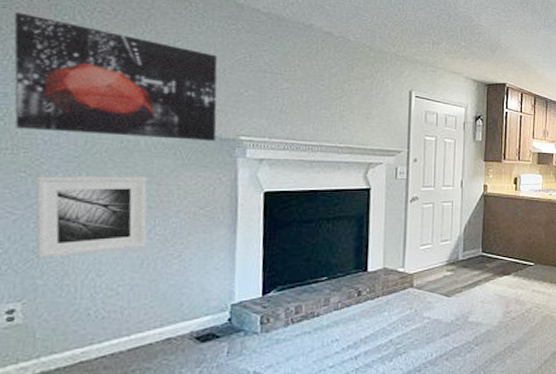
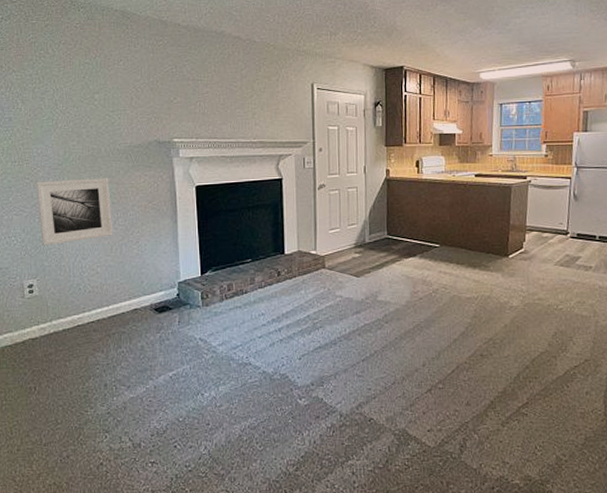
wall art: present [14,12,218,141] -> none [9,52,155,146]

